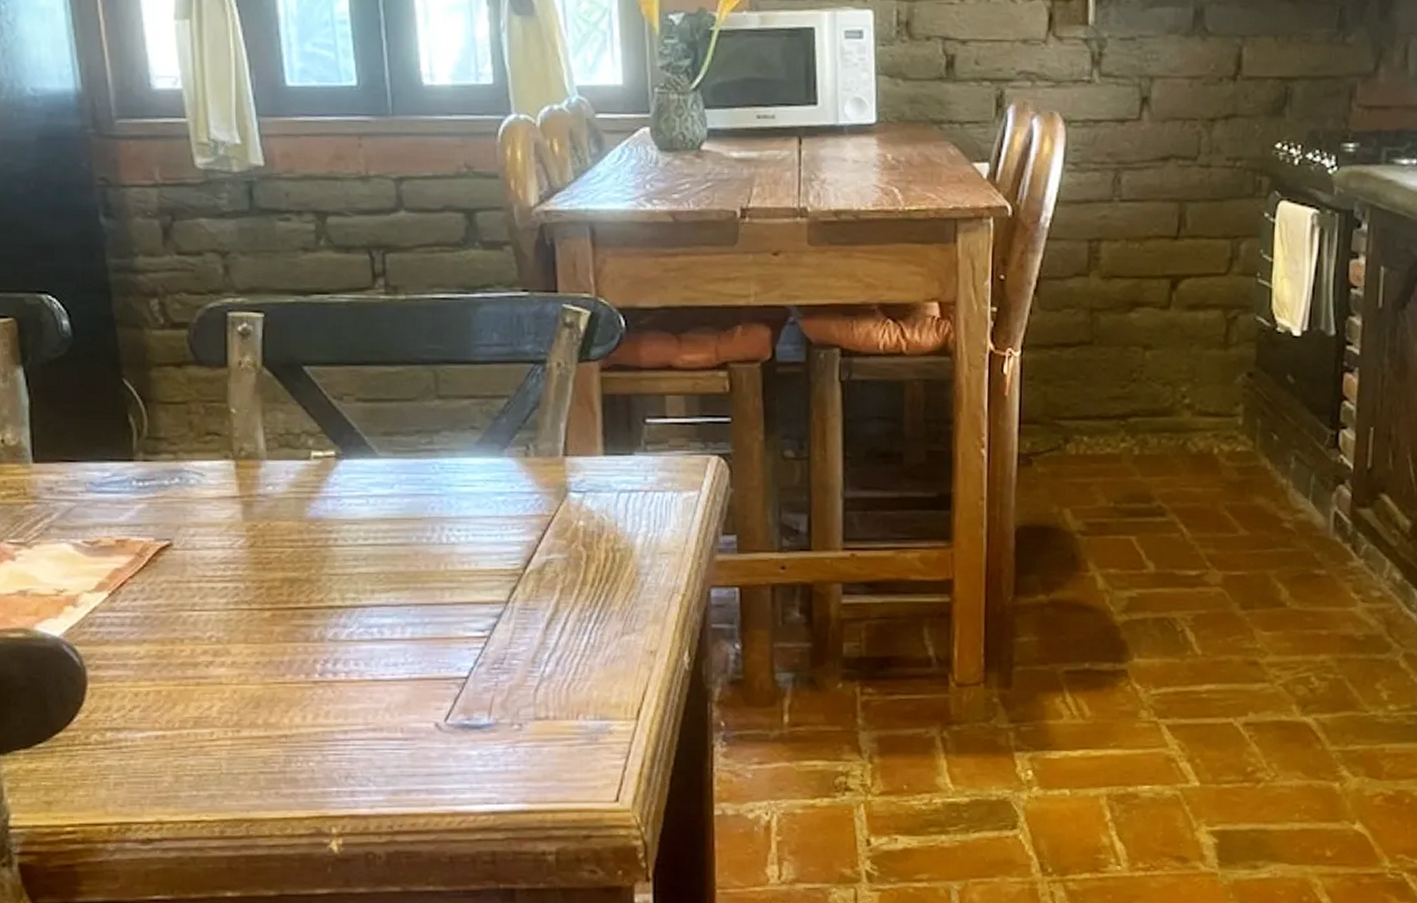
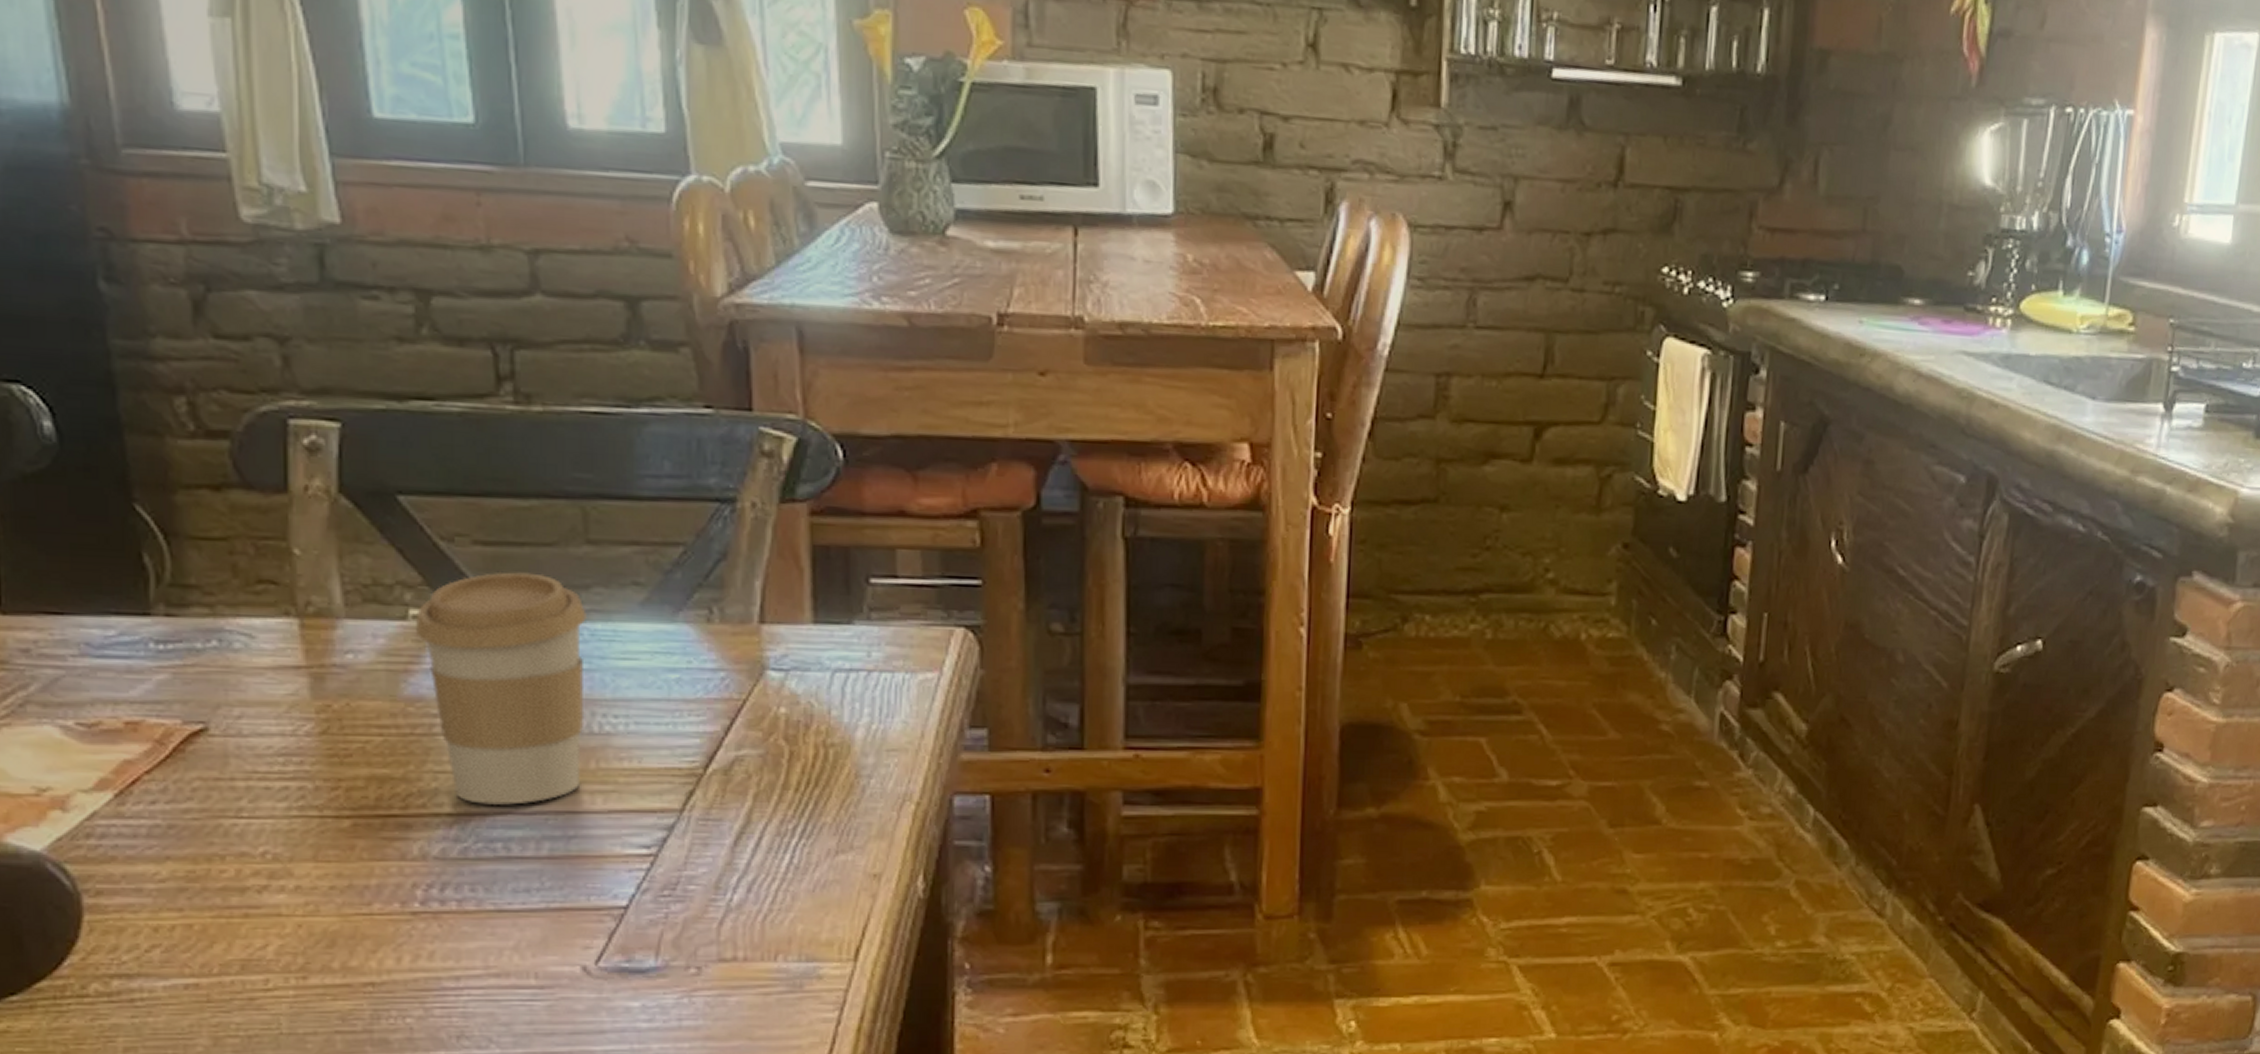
coffee cup: none [315,421,437,599] -> present [414,571,587,805]

